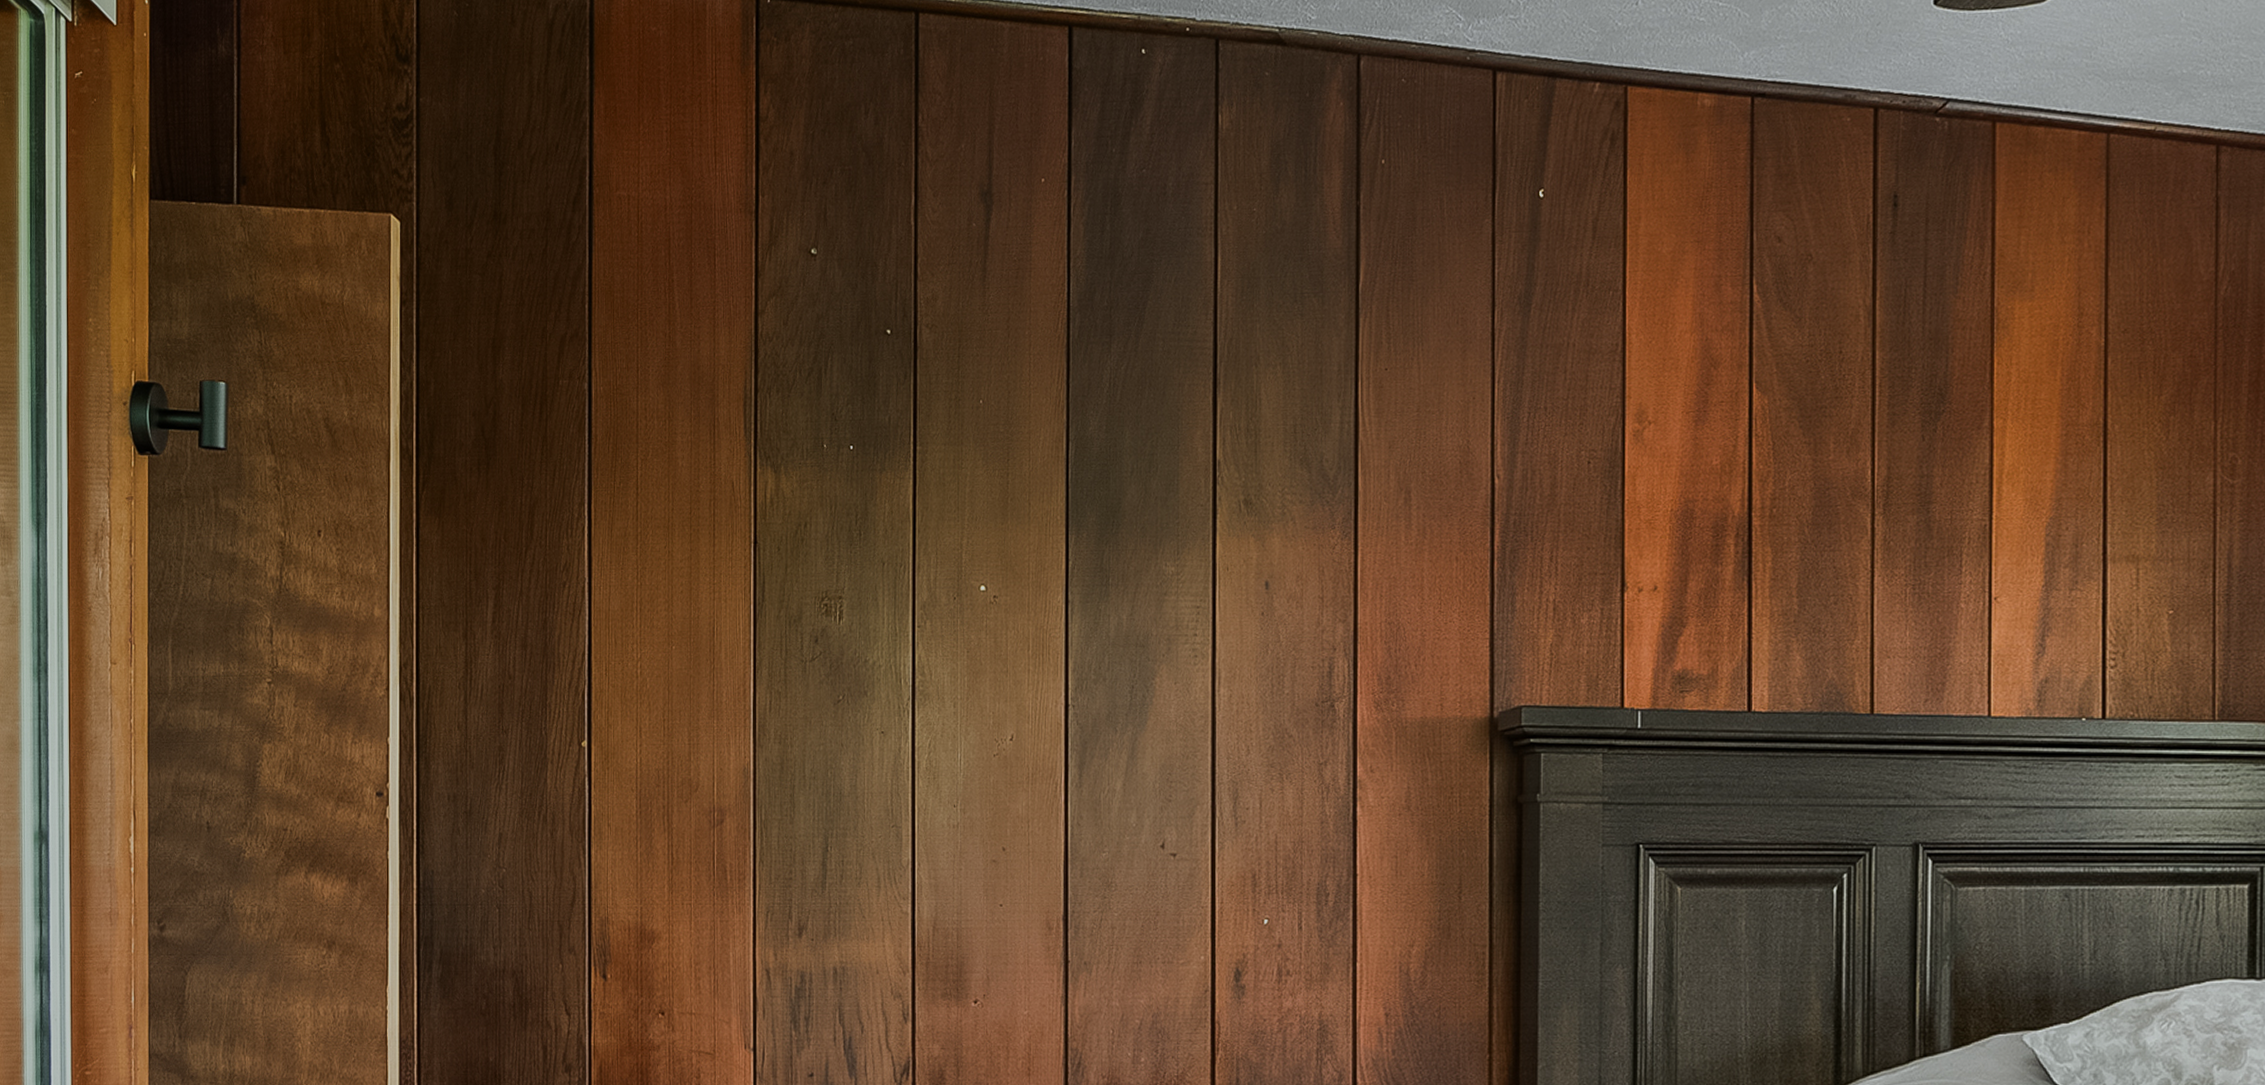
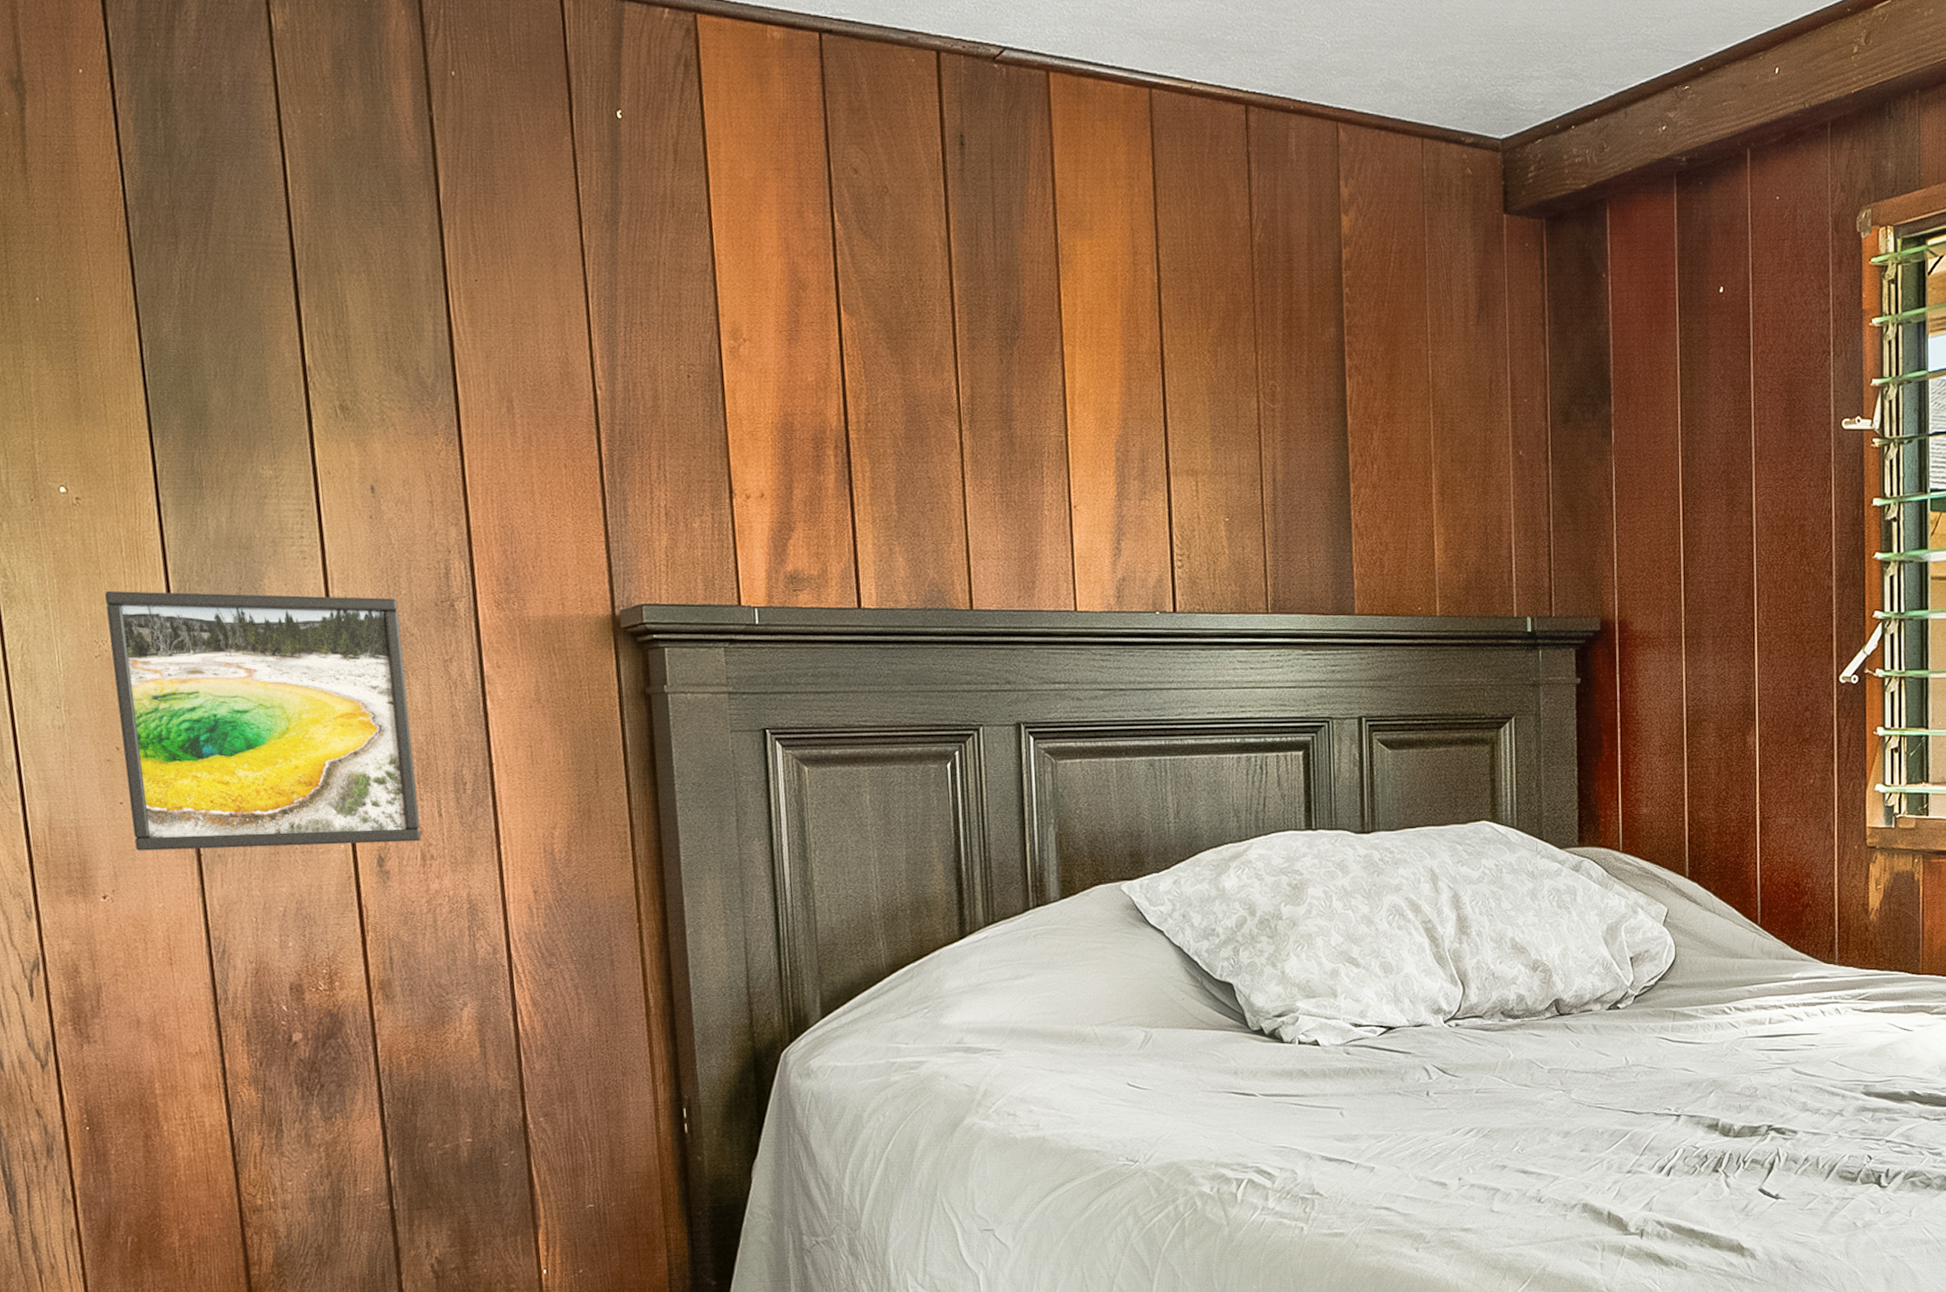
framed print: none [1008,688,1280,956] -> present [104,590,421,851]

